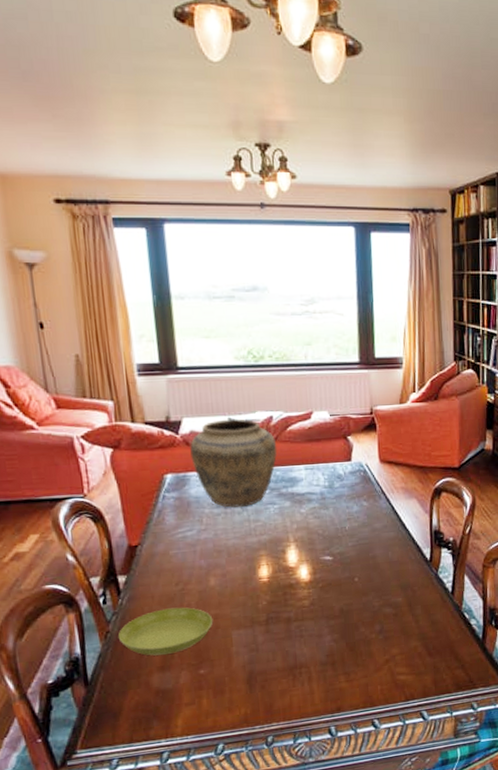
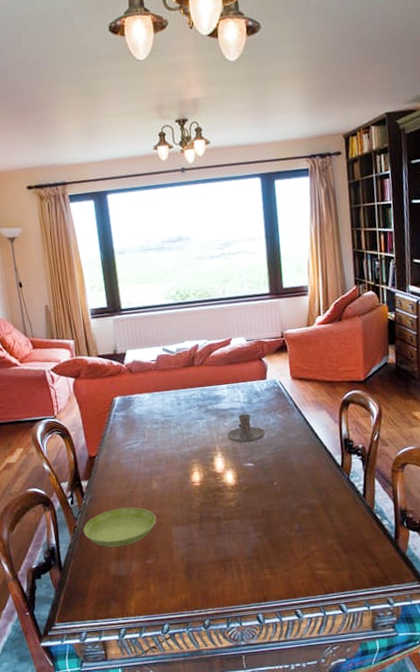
vase: present [190,419,278,508] -> none [133,348,203,423]
candle holder: none [303,500,347,534] -> present [227,414,265,444]

